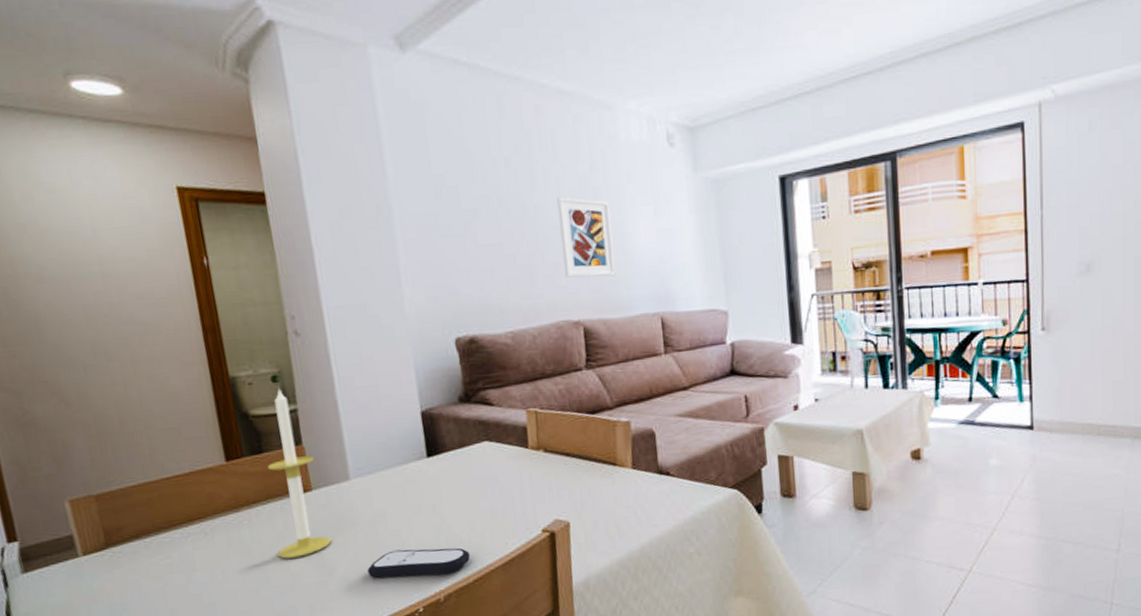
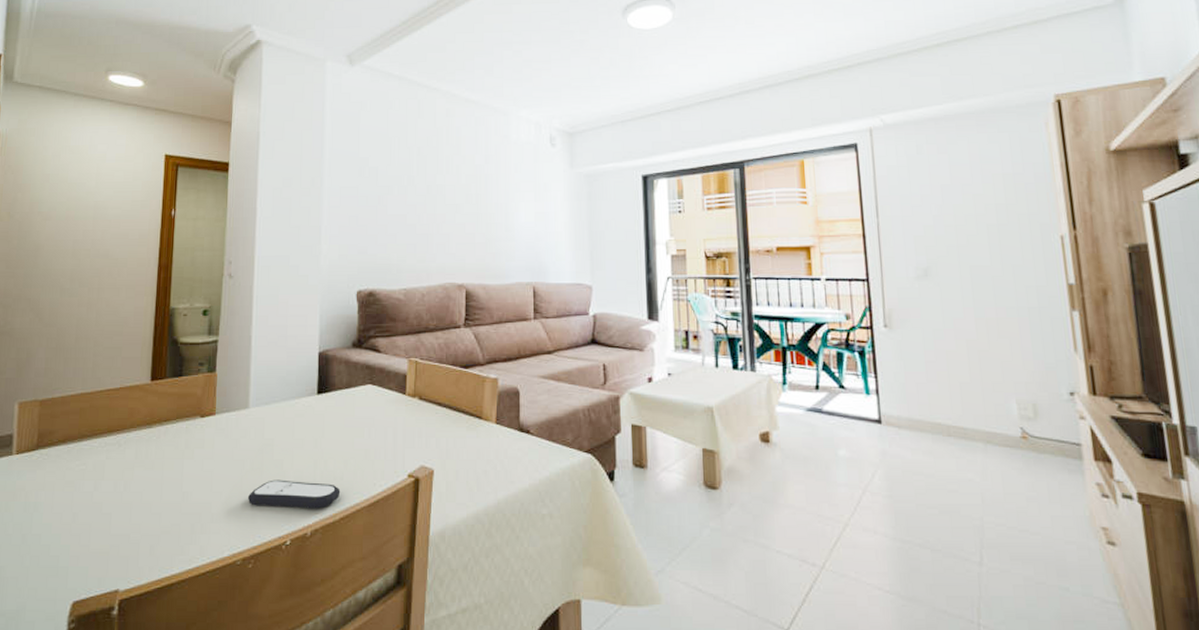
candle: present [268,388,331,559] -> none [175,321,223,477]
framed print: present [557,196,616,278] -> none [456,180,498,248]

